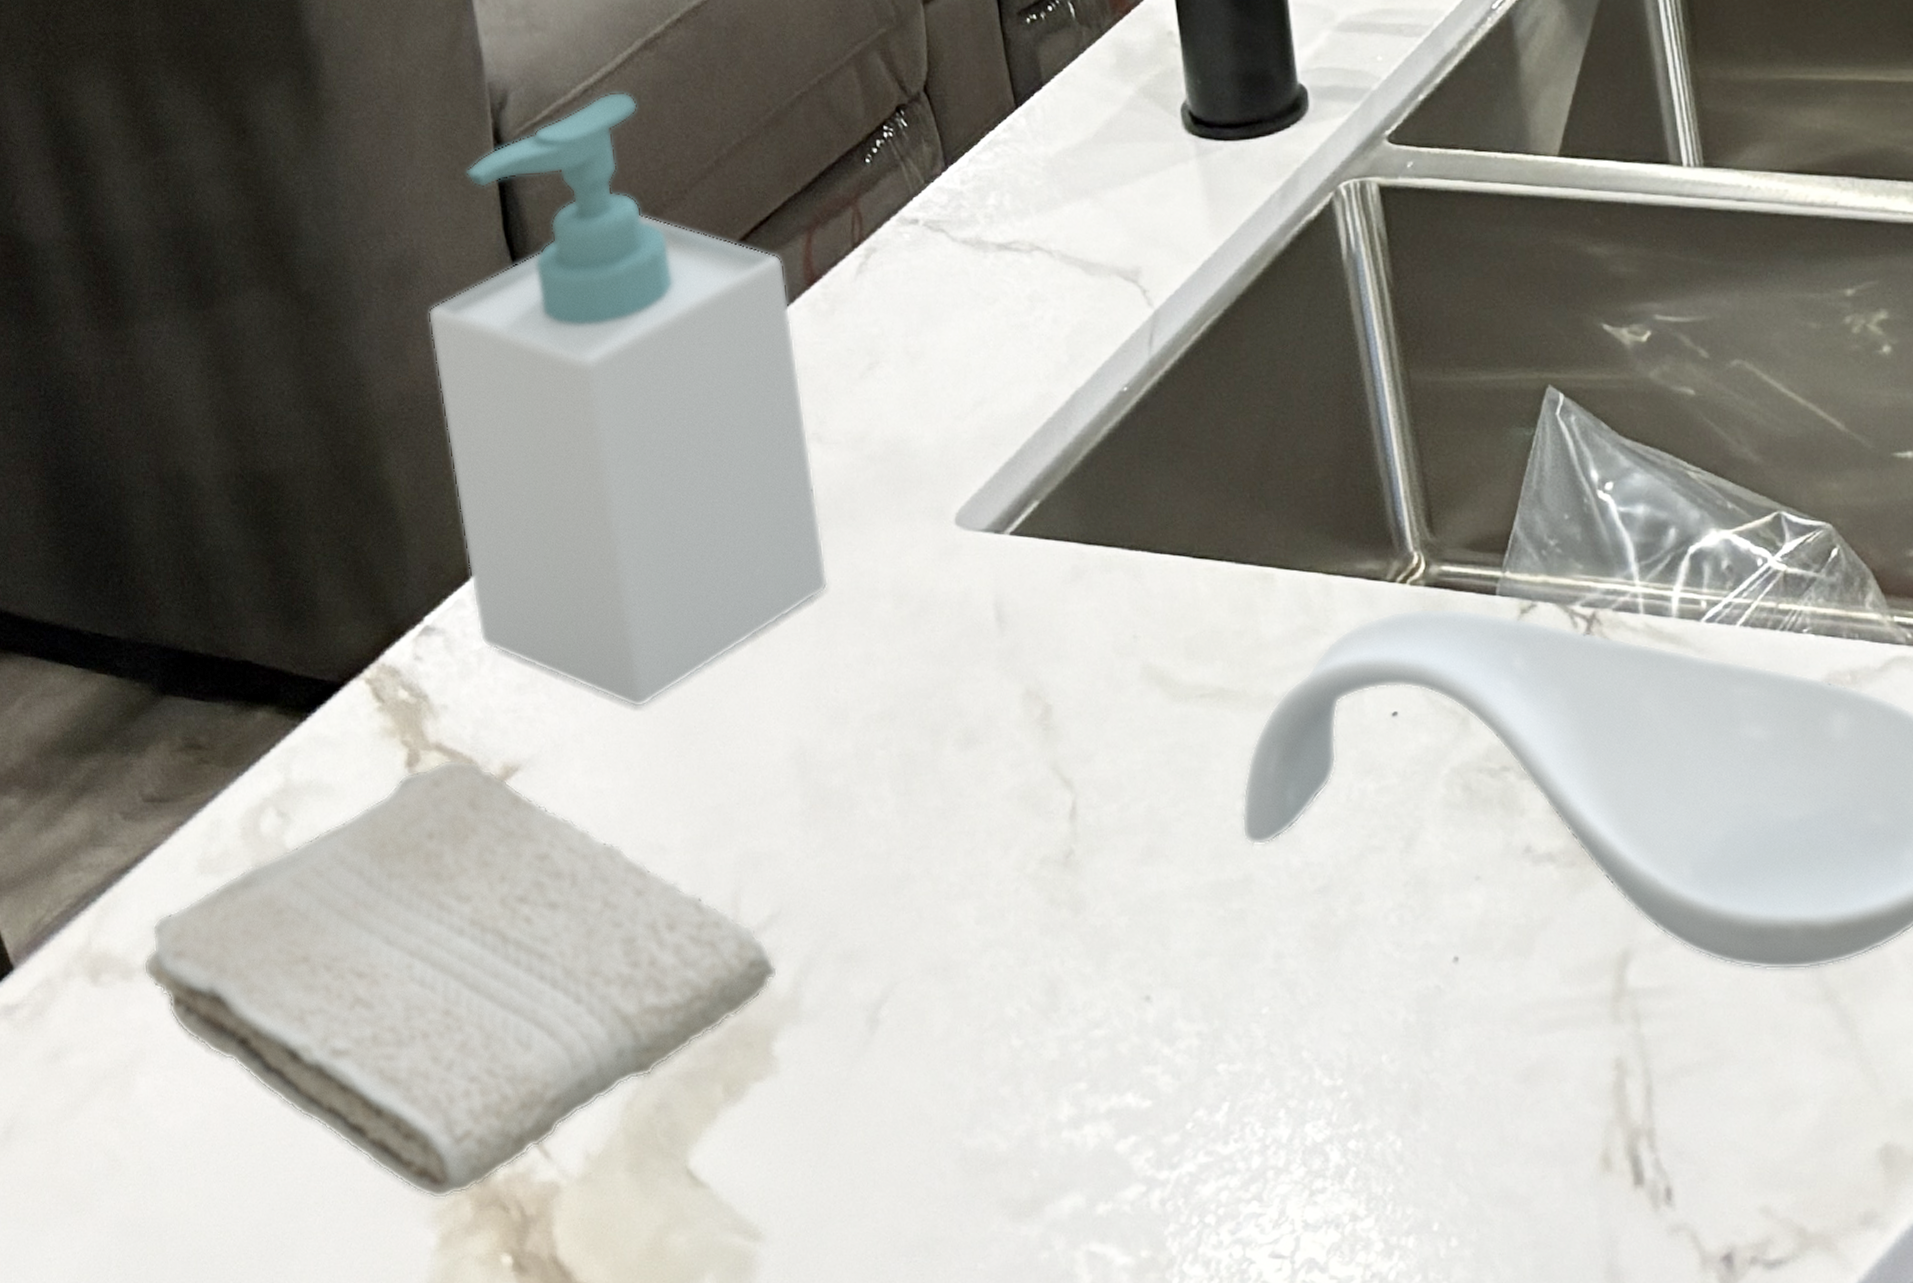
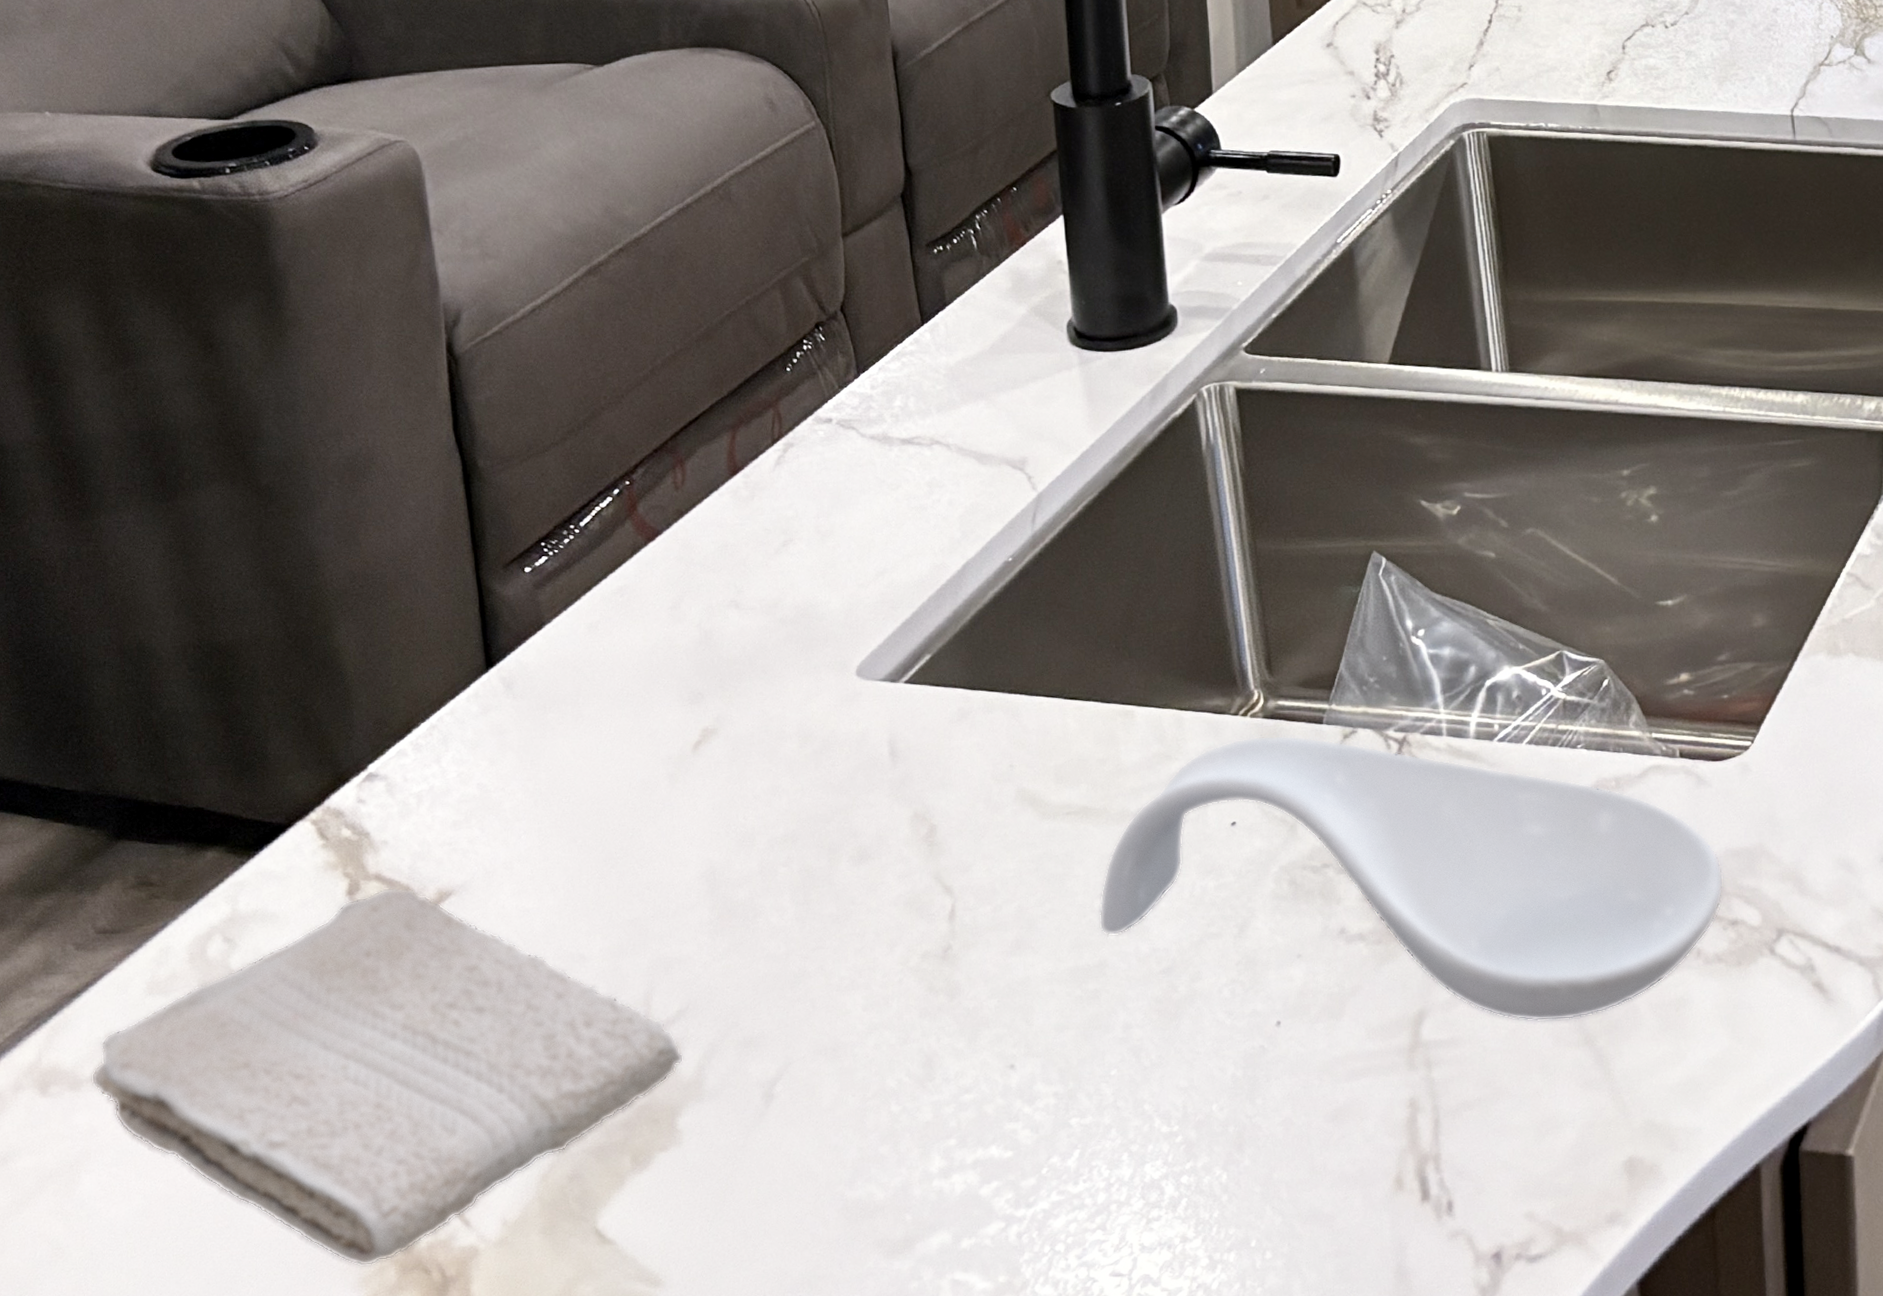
soap bottle: present [428,91,829,708] -> none [380,311,741,838]

